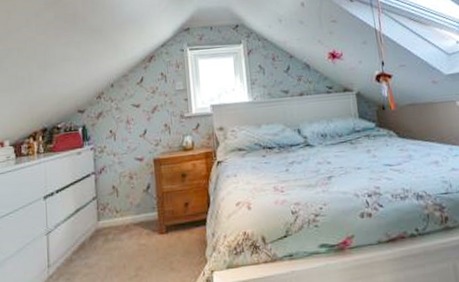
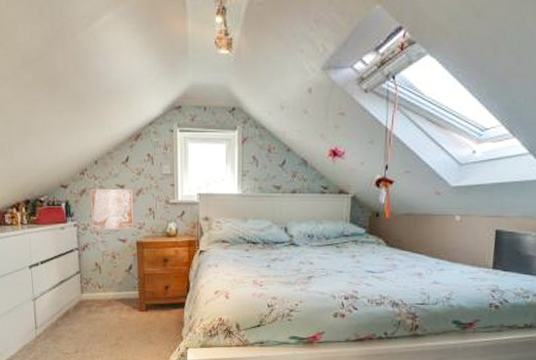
wall art: none [106,106,151,152] -> present [89,188,135,231]

